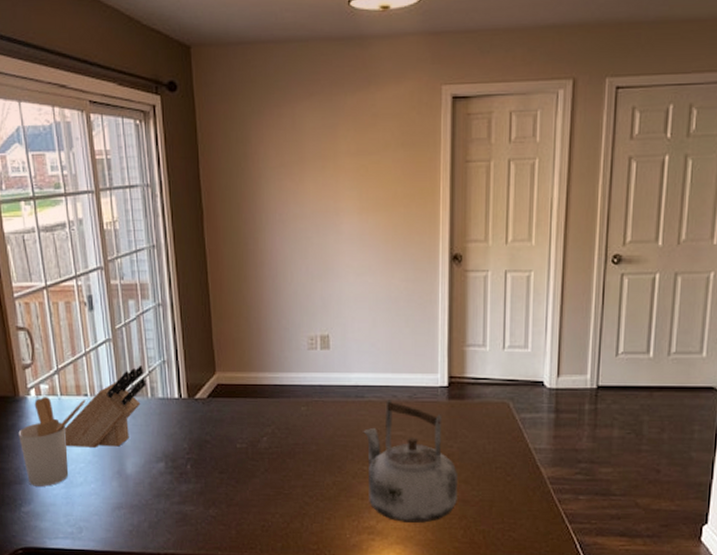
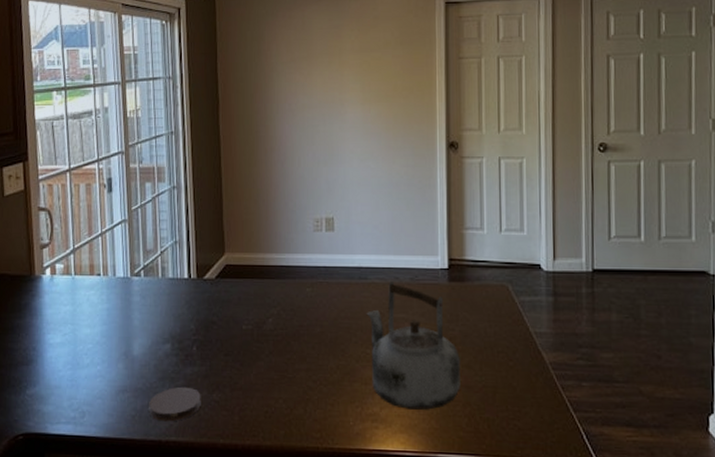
utensil holder: present [18,397,86,487] -> none [30,276,98,368]
knife block: present [64,366,147,448] -> none [75,246,158,328]
coaster: none [145,503,198,536] -> present [149,386,201,422]

